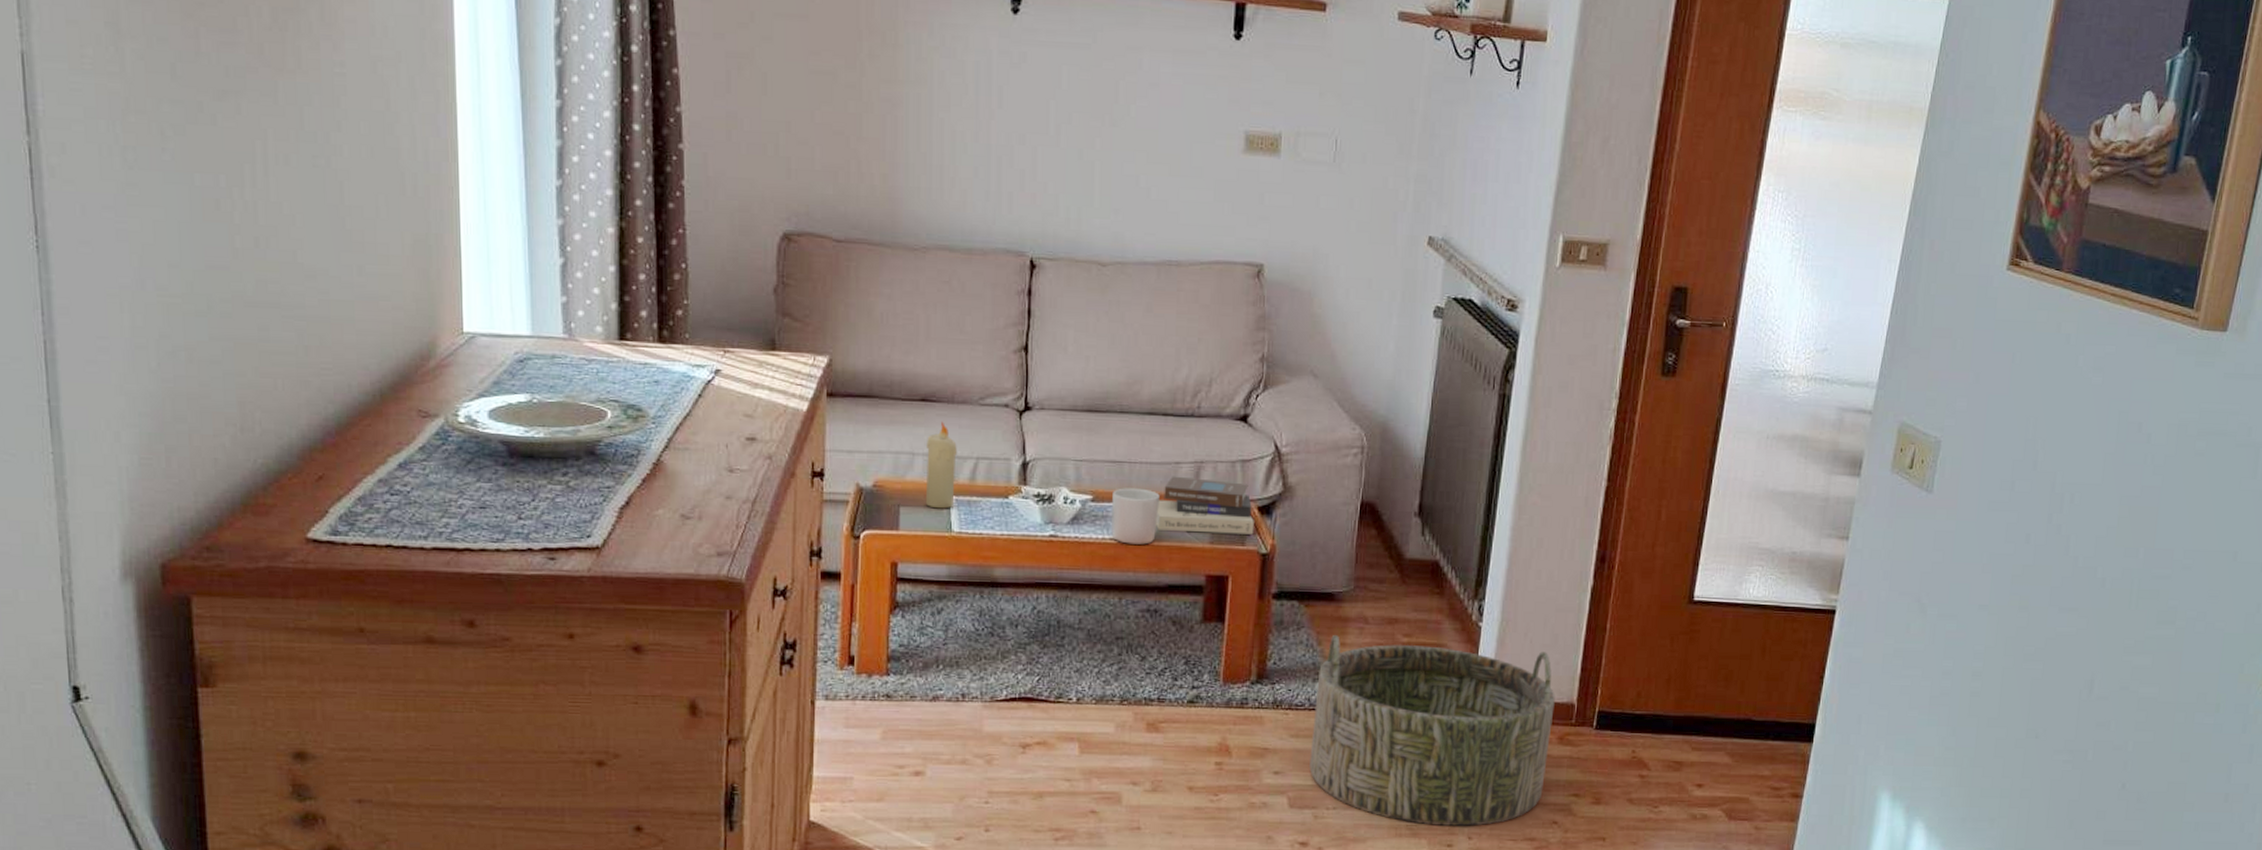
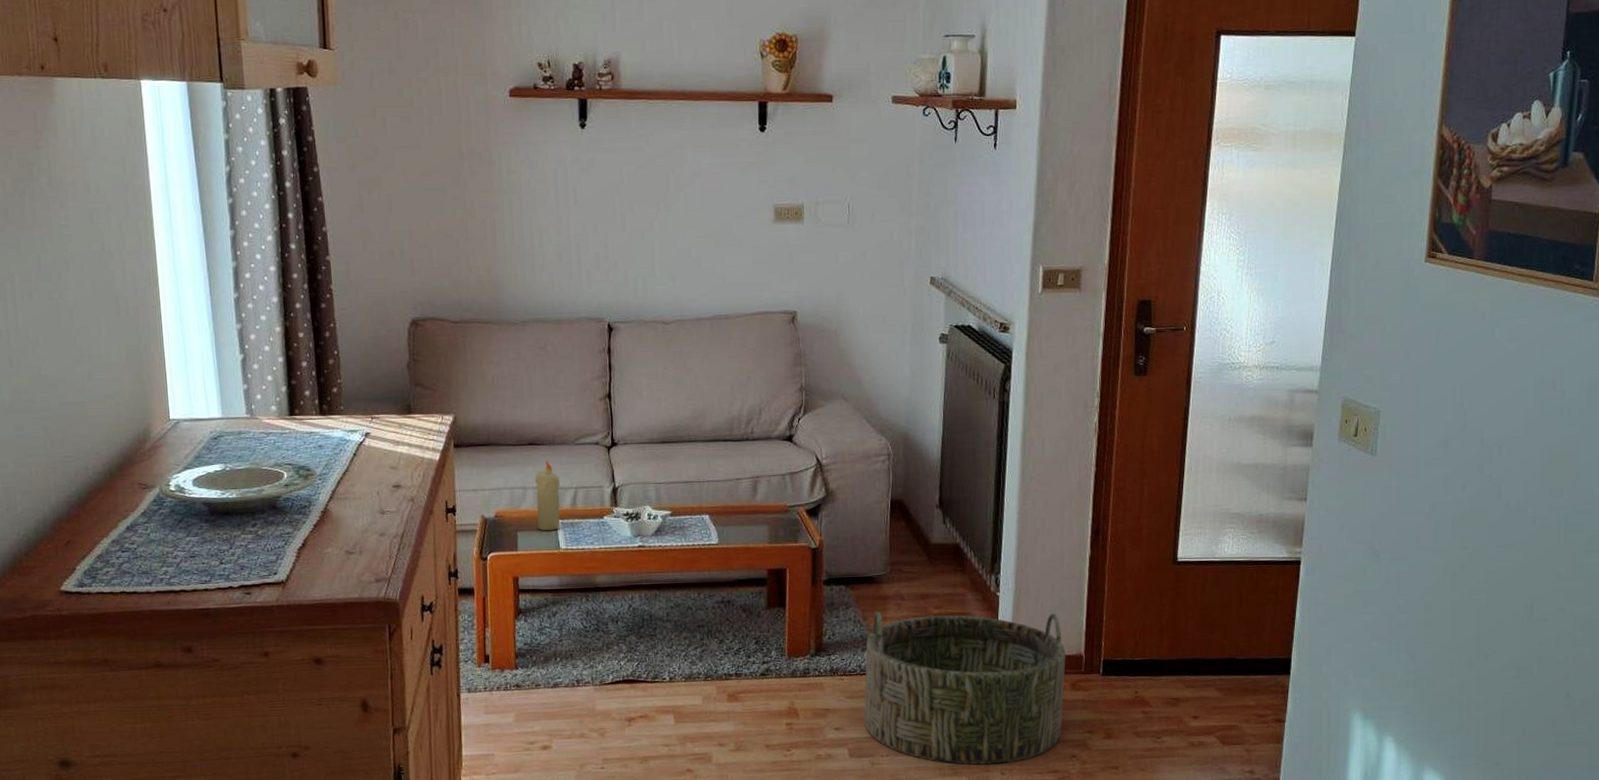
mug: present [1111,488,1160,545] -> none [687,502,726,549]
books: present [1156,476,1254,535] -> none [724,490,804,536]

